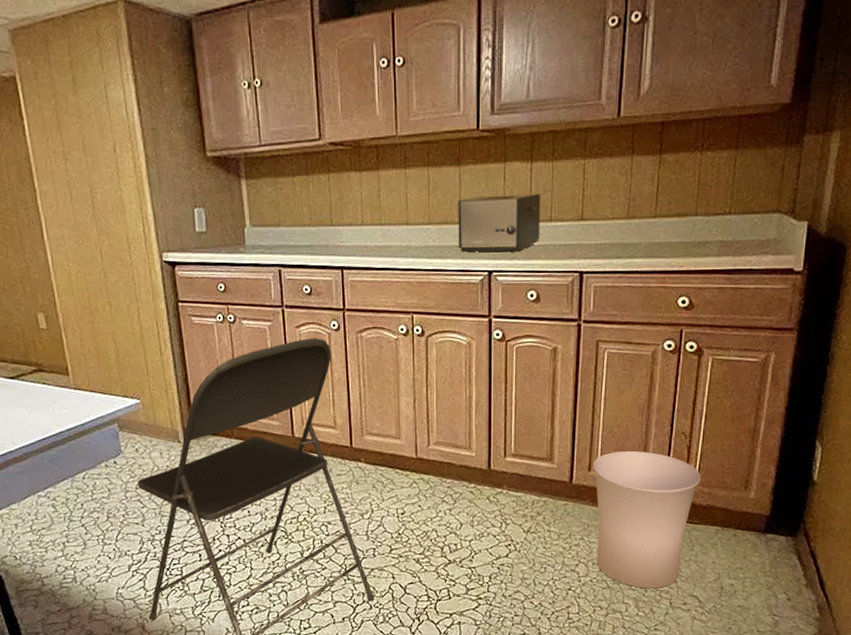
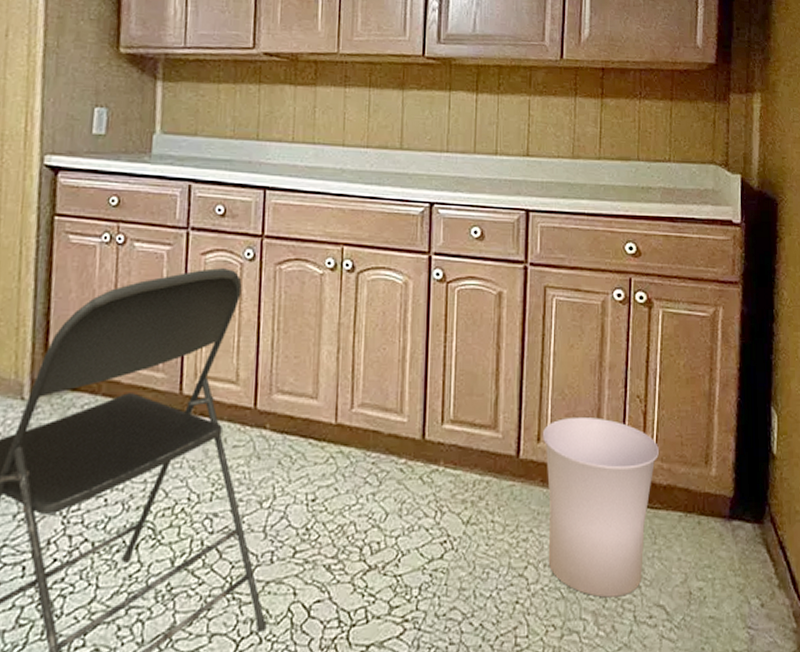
toaster: present [458,194,541,252] -> none [398,122,486,184]

